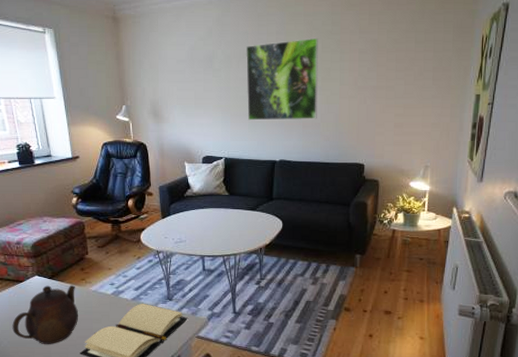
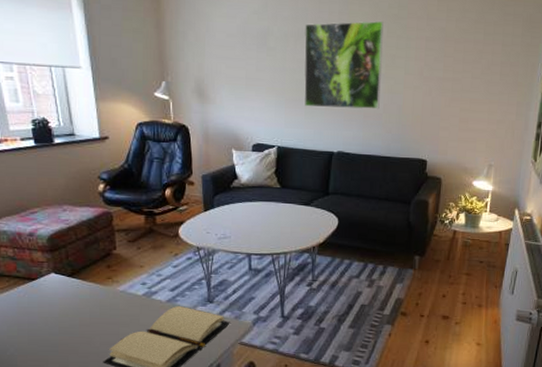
teapot: present [12,285,79,344] -> none [21,284,103,352]

